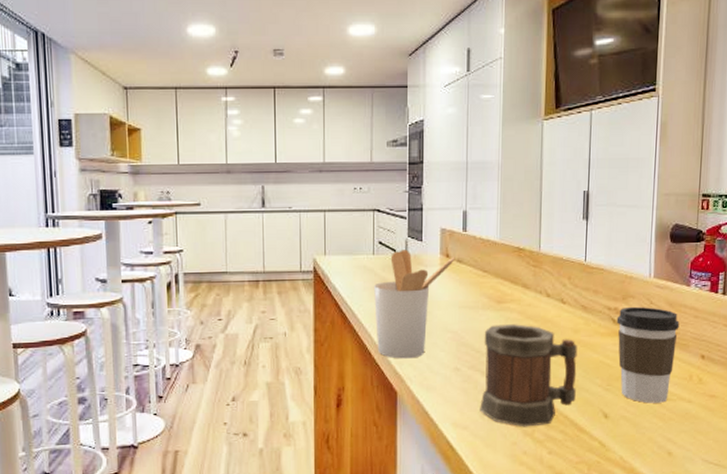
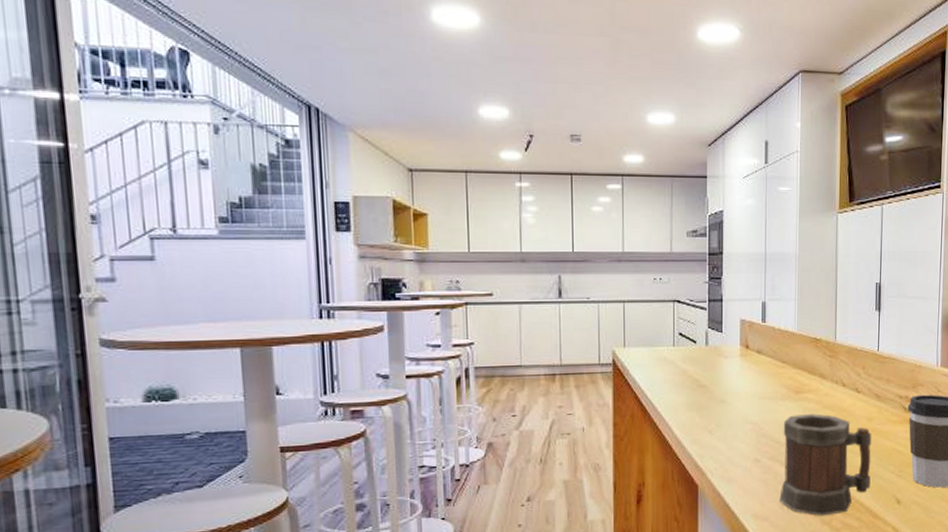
utensil holder: present [374,250,455,359] -> none [675,341,755,452]

